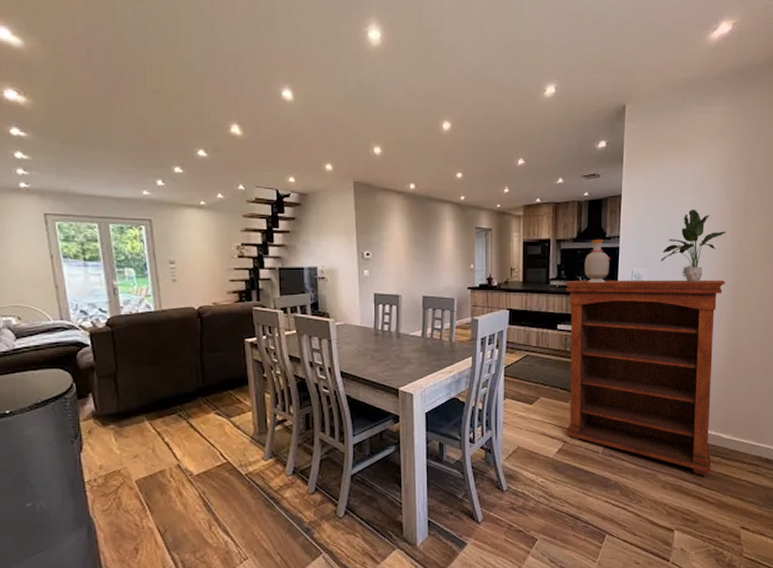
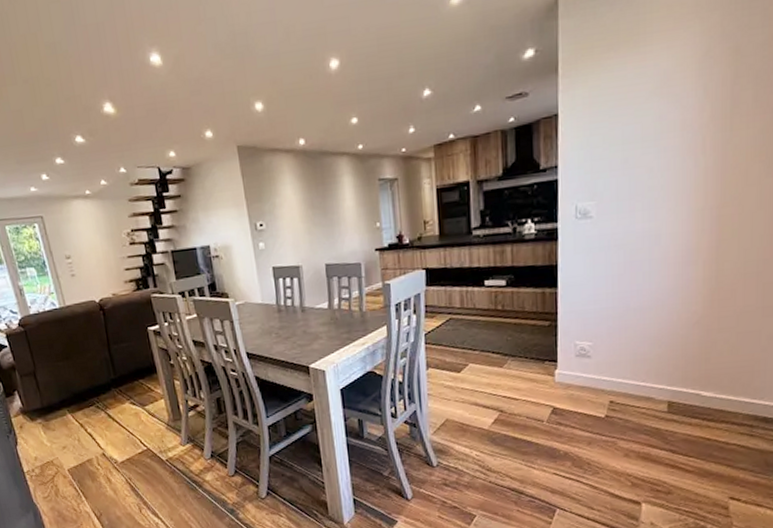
bookshelf: present [565,280,725,476] -> none [490,203,704,441]
bottle: present [584,240,611,283] -> none [513,173,547,228]
potted plant: present [660,208,726,282] -> none [613,117,705,212]

